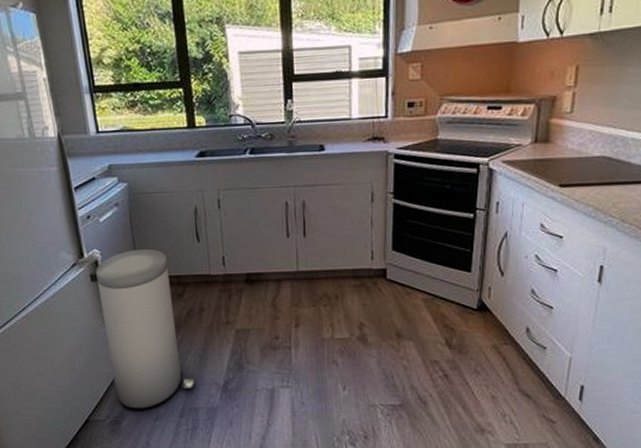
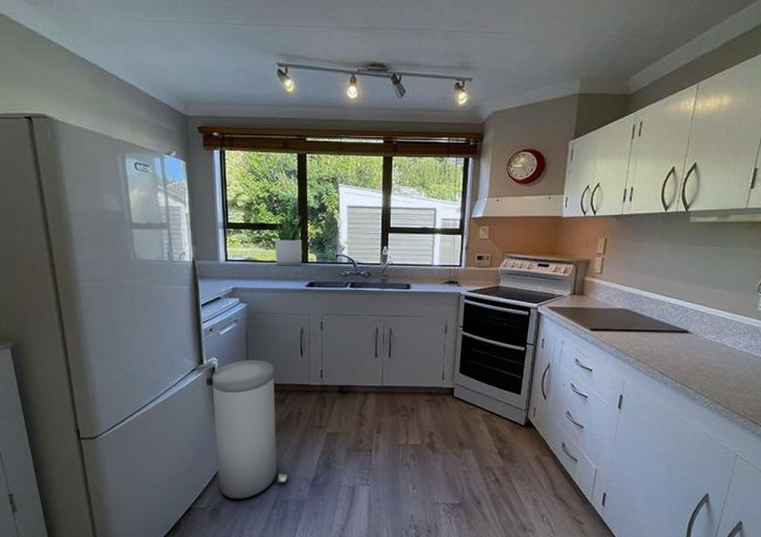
planter: none [151,68,188,134] -> present [275,214,303,266]

